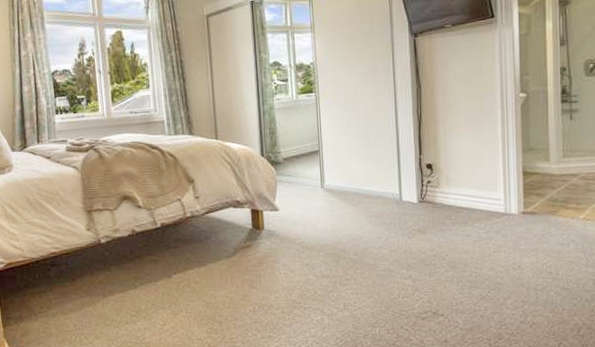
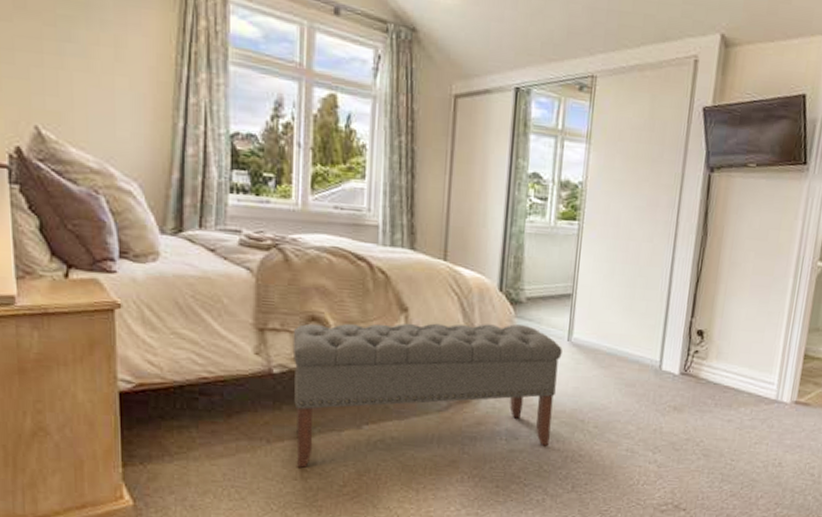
bench: none [112,180,319,314] -> present [292,323,562,468]

